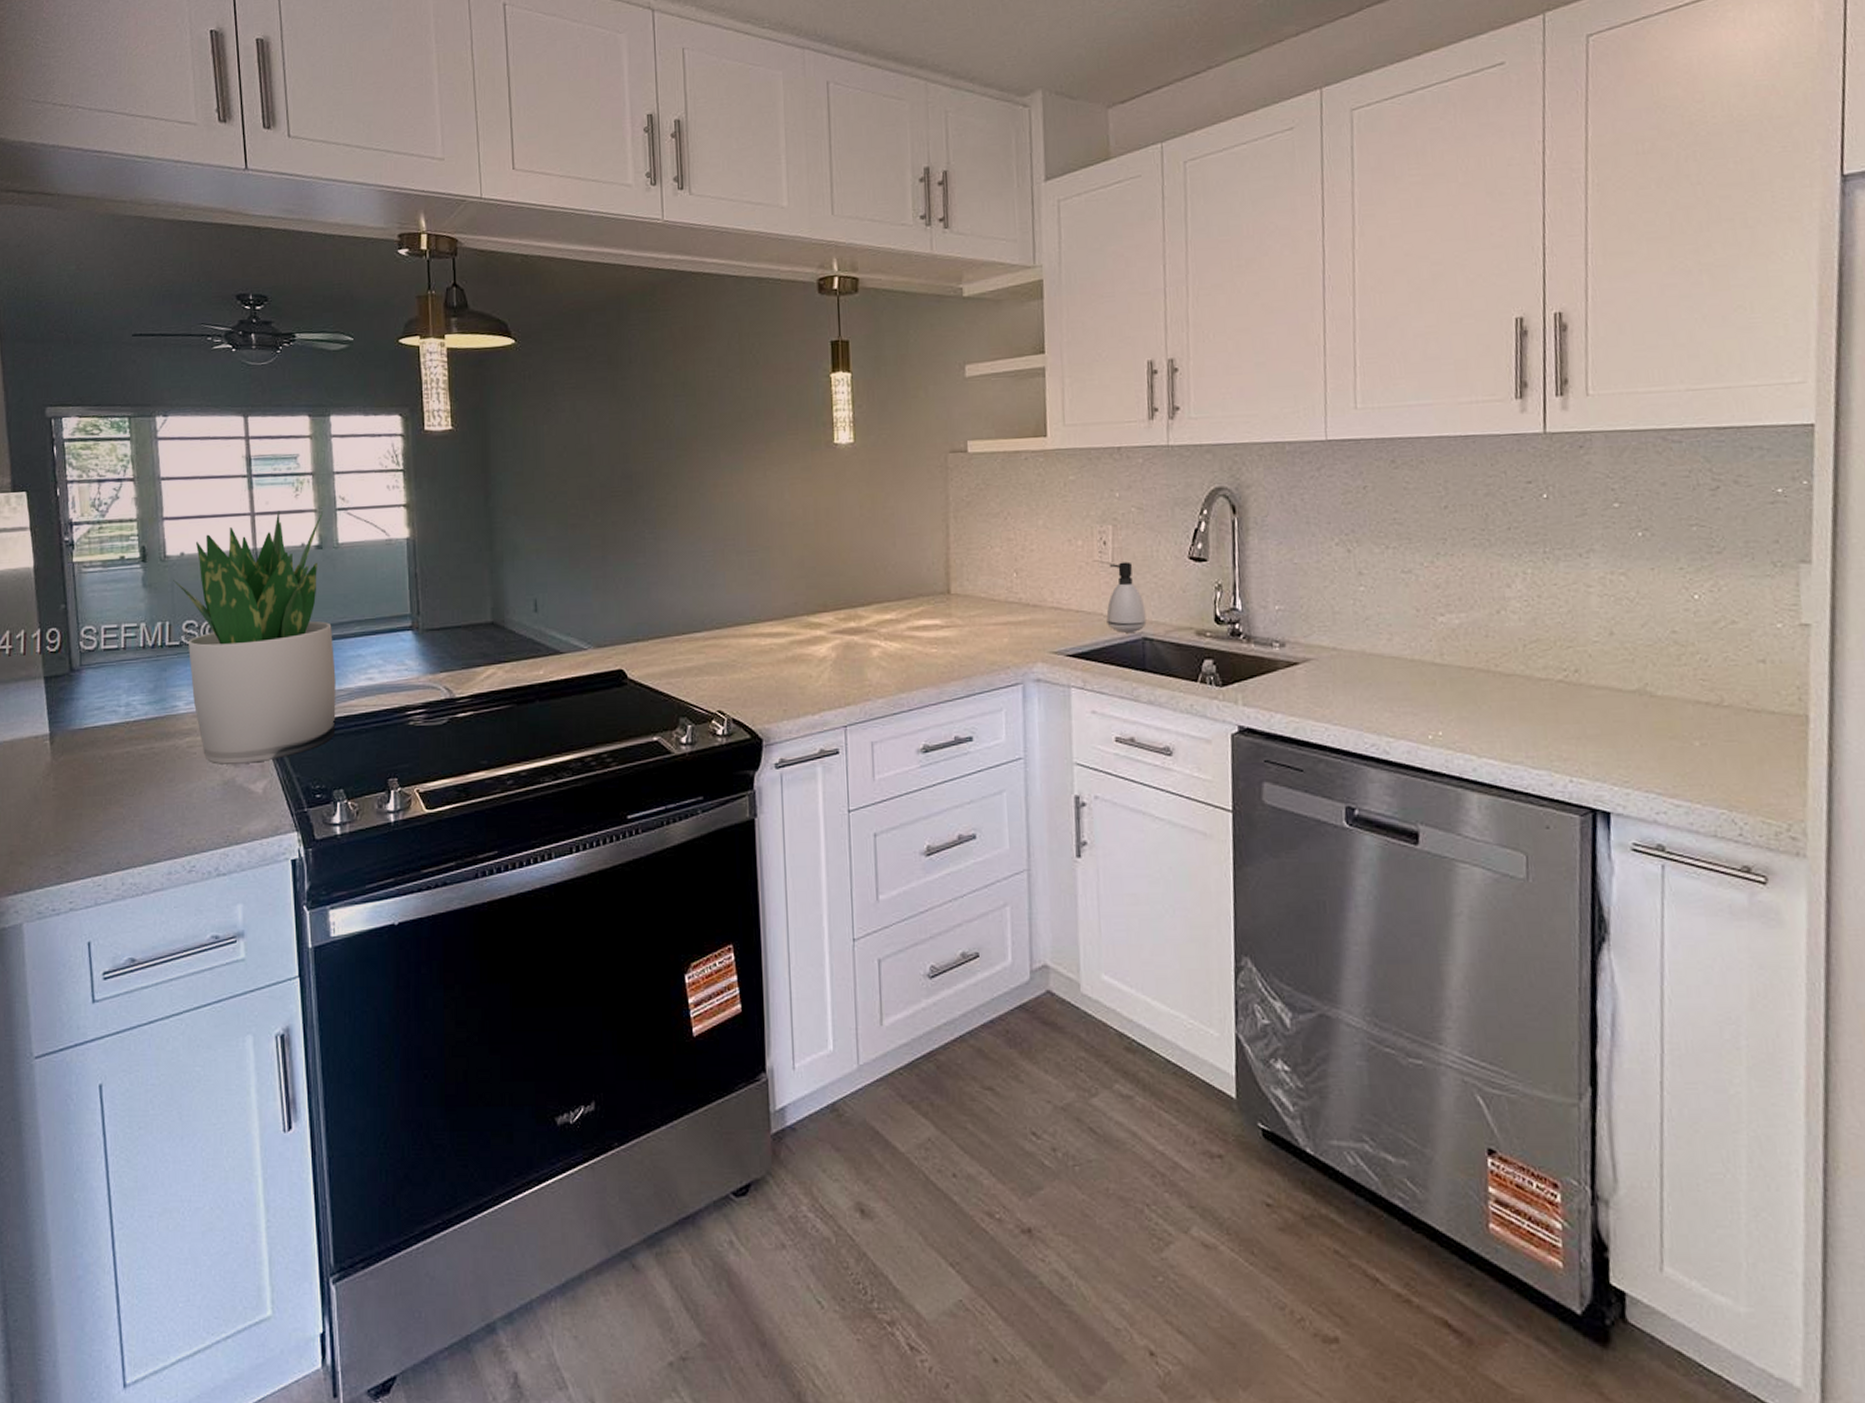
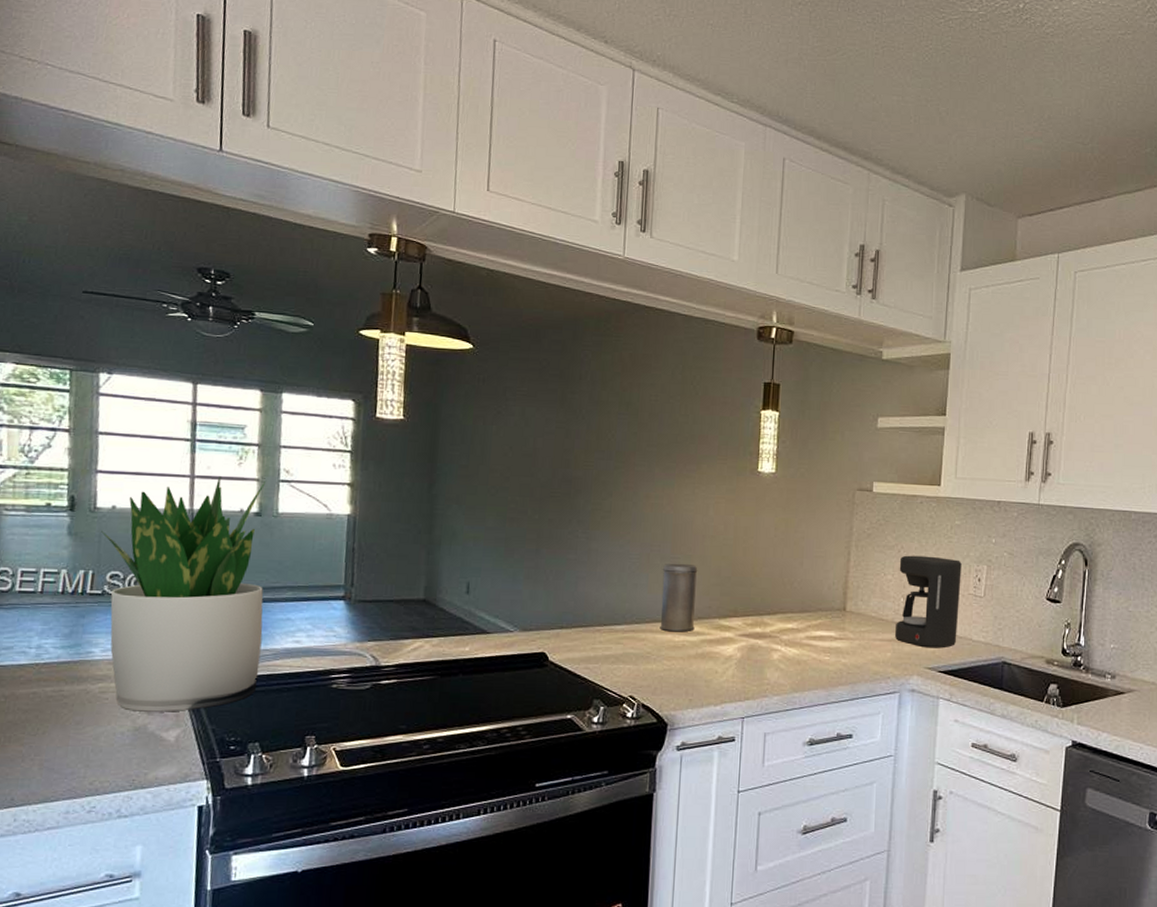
canister: none [740,556,782,635] -> present [660,563,698,632]
coffee maker: none [1007,520,1085,629] -> present [895,555,962,648]
soap dispenser: present [1106,562,1147,633] -> none [974,597,1007,657]

